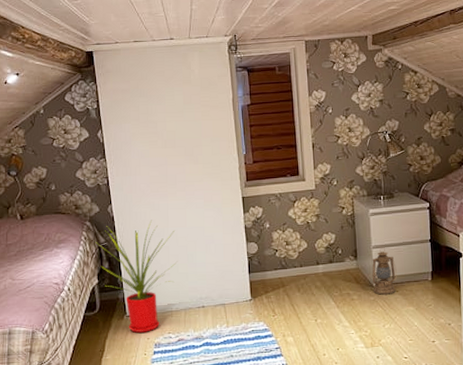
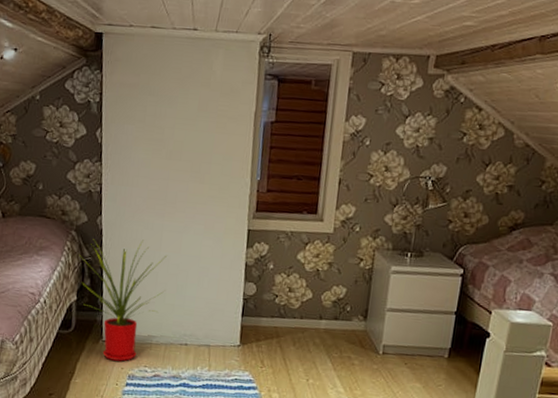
lantern: present [372,248,397,295] -> none [378,312,410,366]

